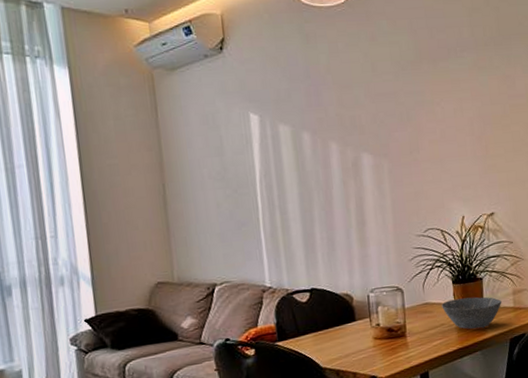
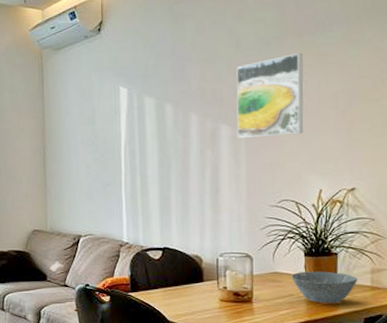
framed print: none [374,79,443,168] -> present [236,53,304,139]

